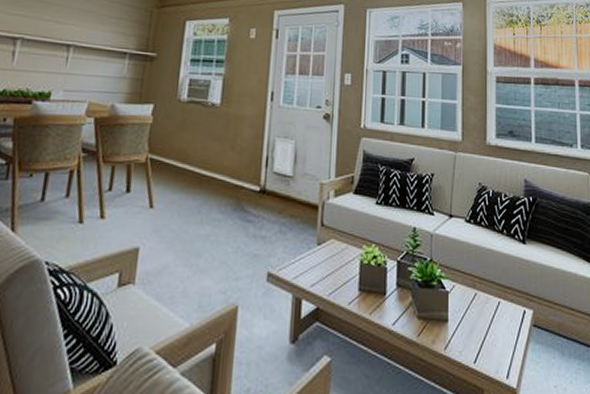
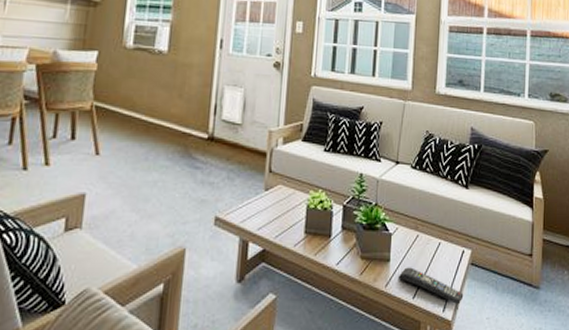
remote control: none [457,328,528,370] -> present [398,267,464,304]

